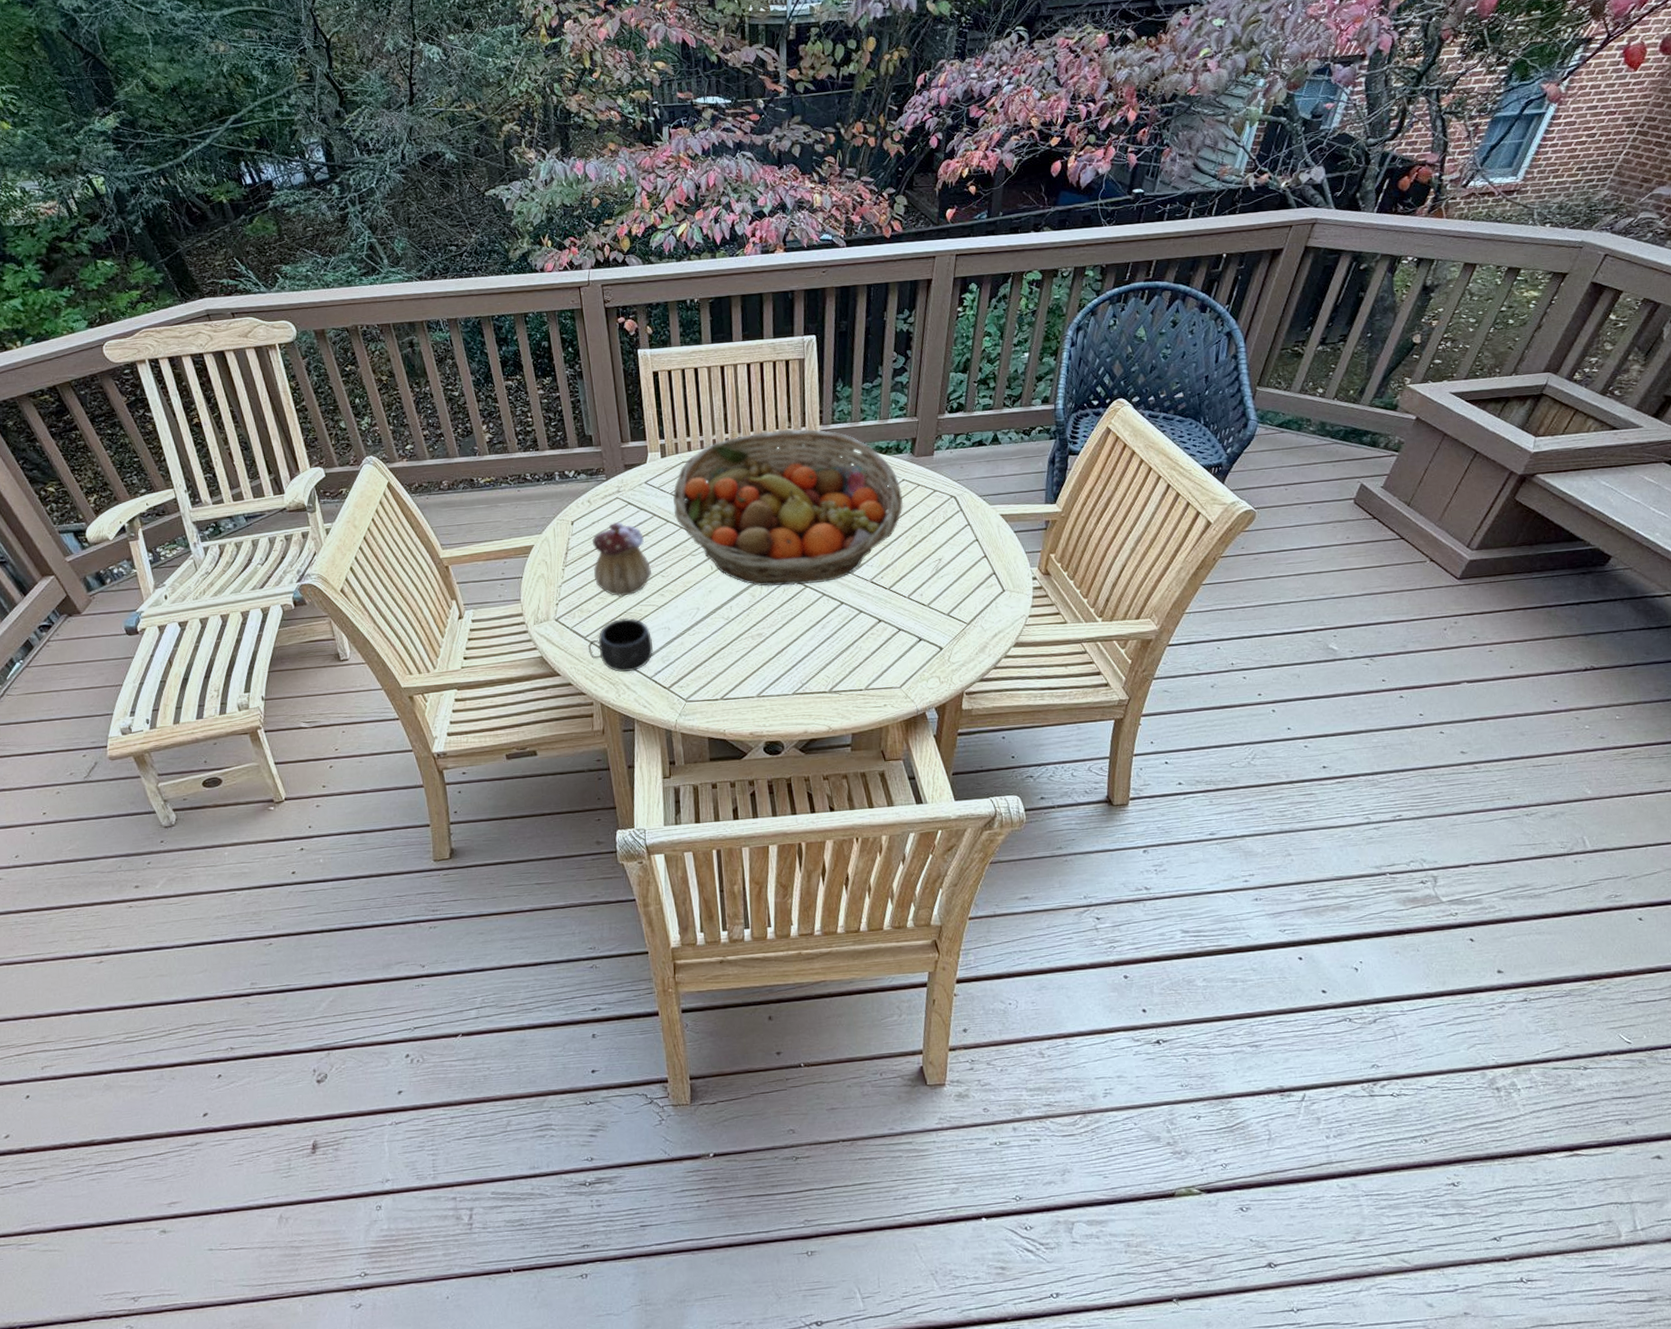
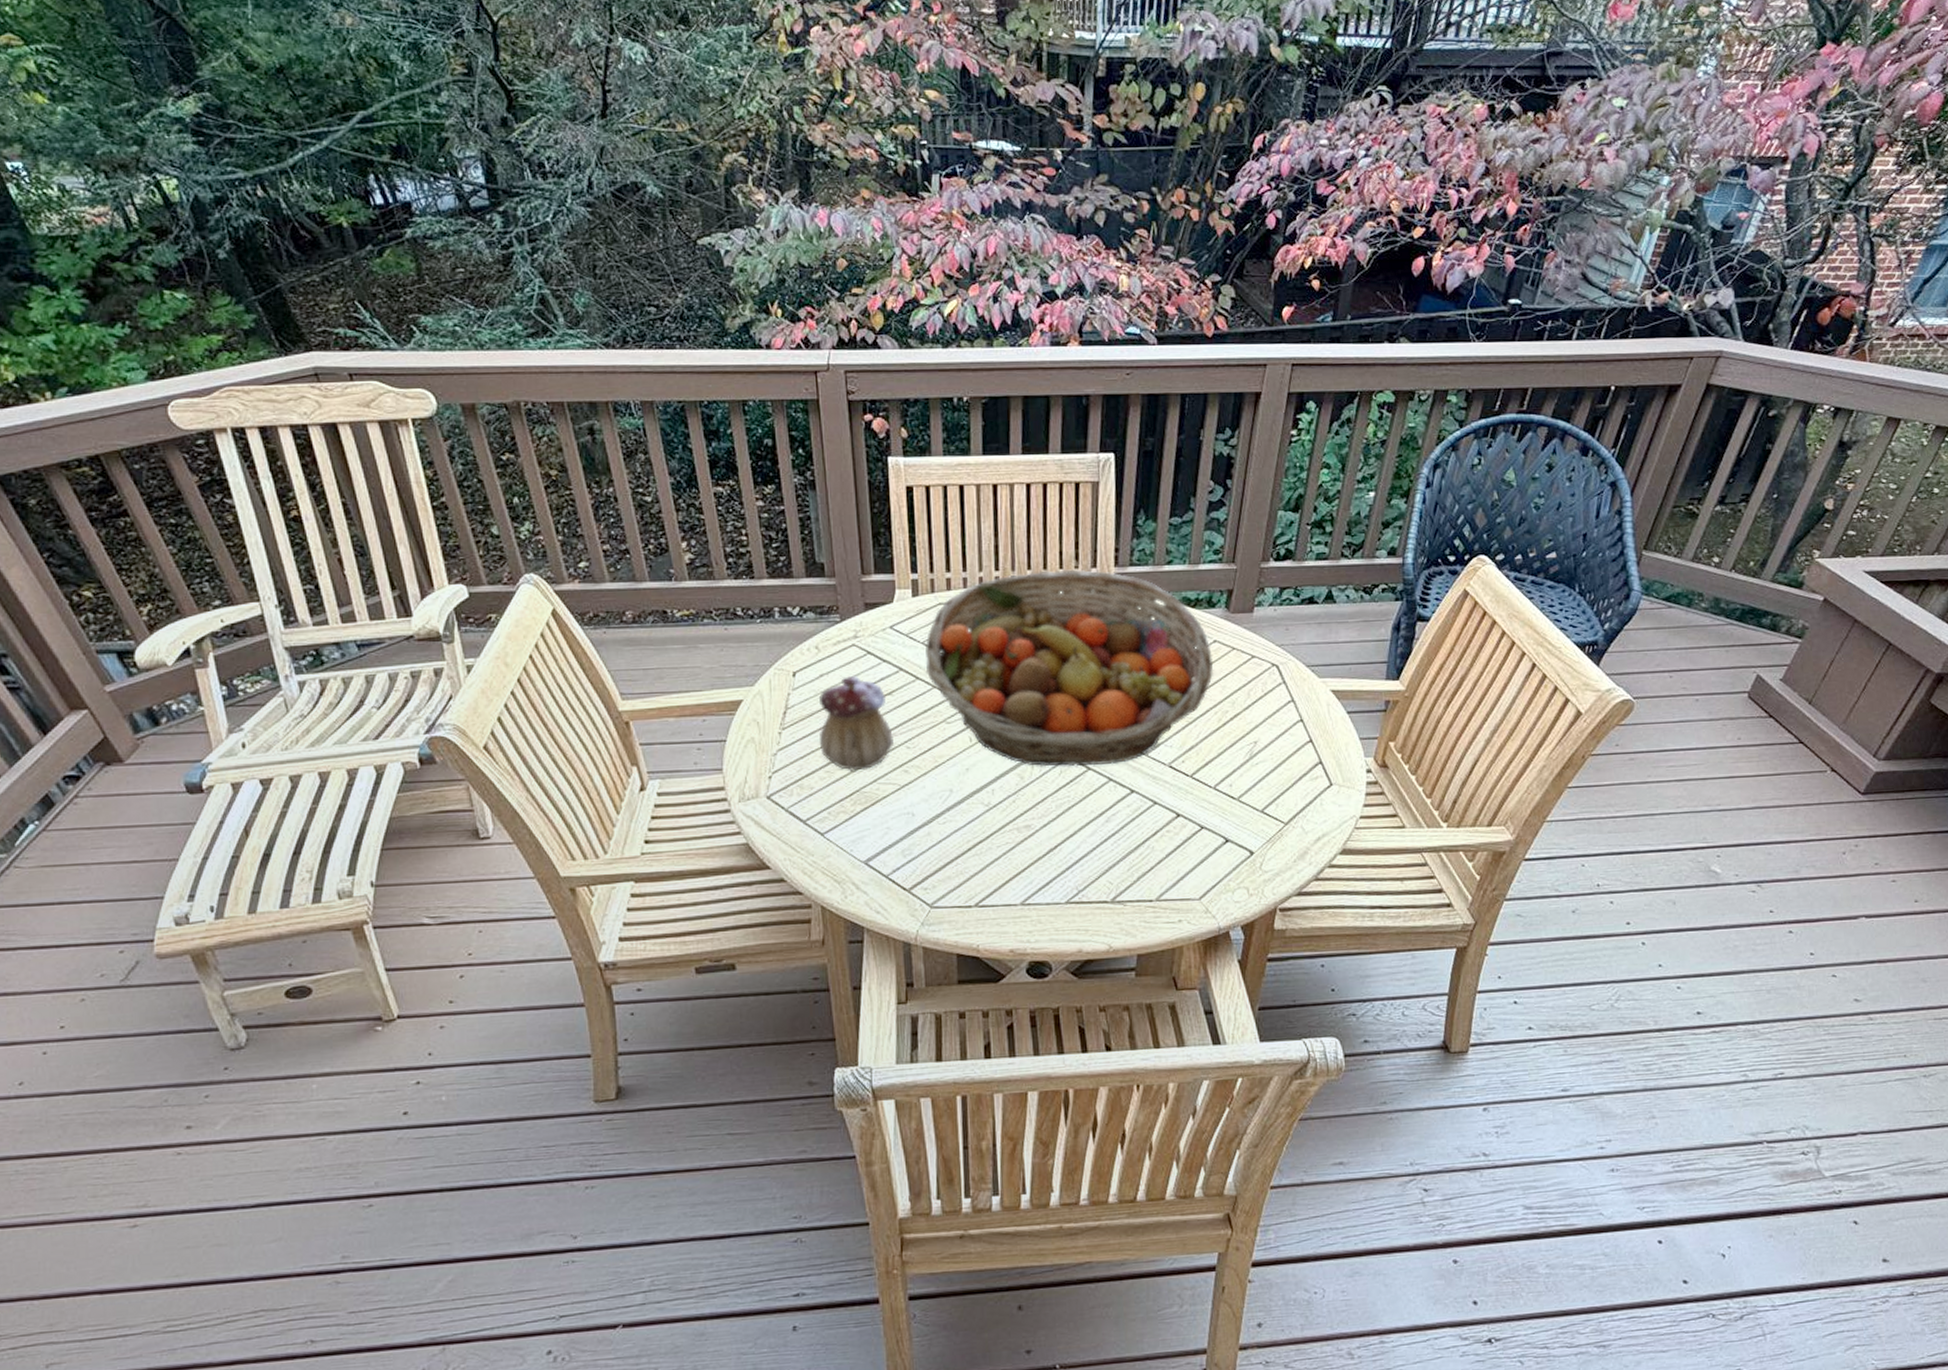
mug: present [588,618,654,673] -> none [808,798,892,868]

